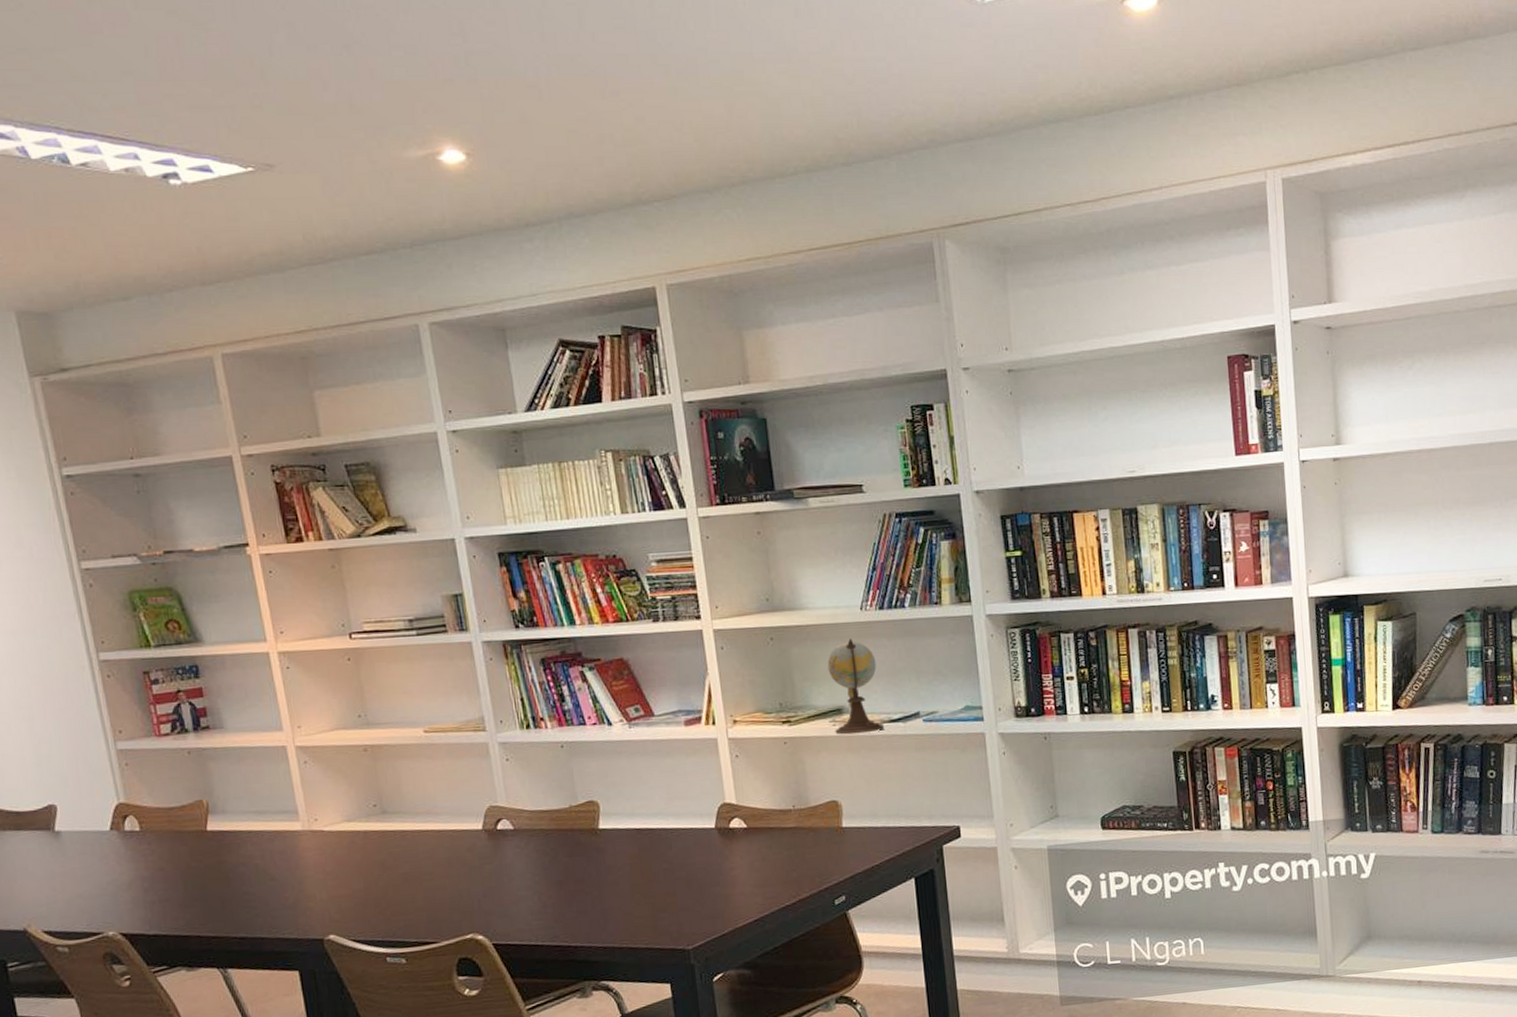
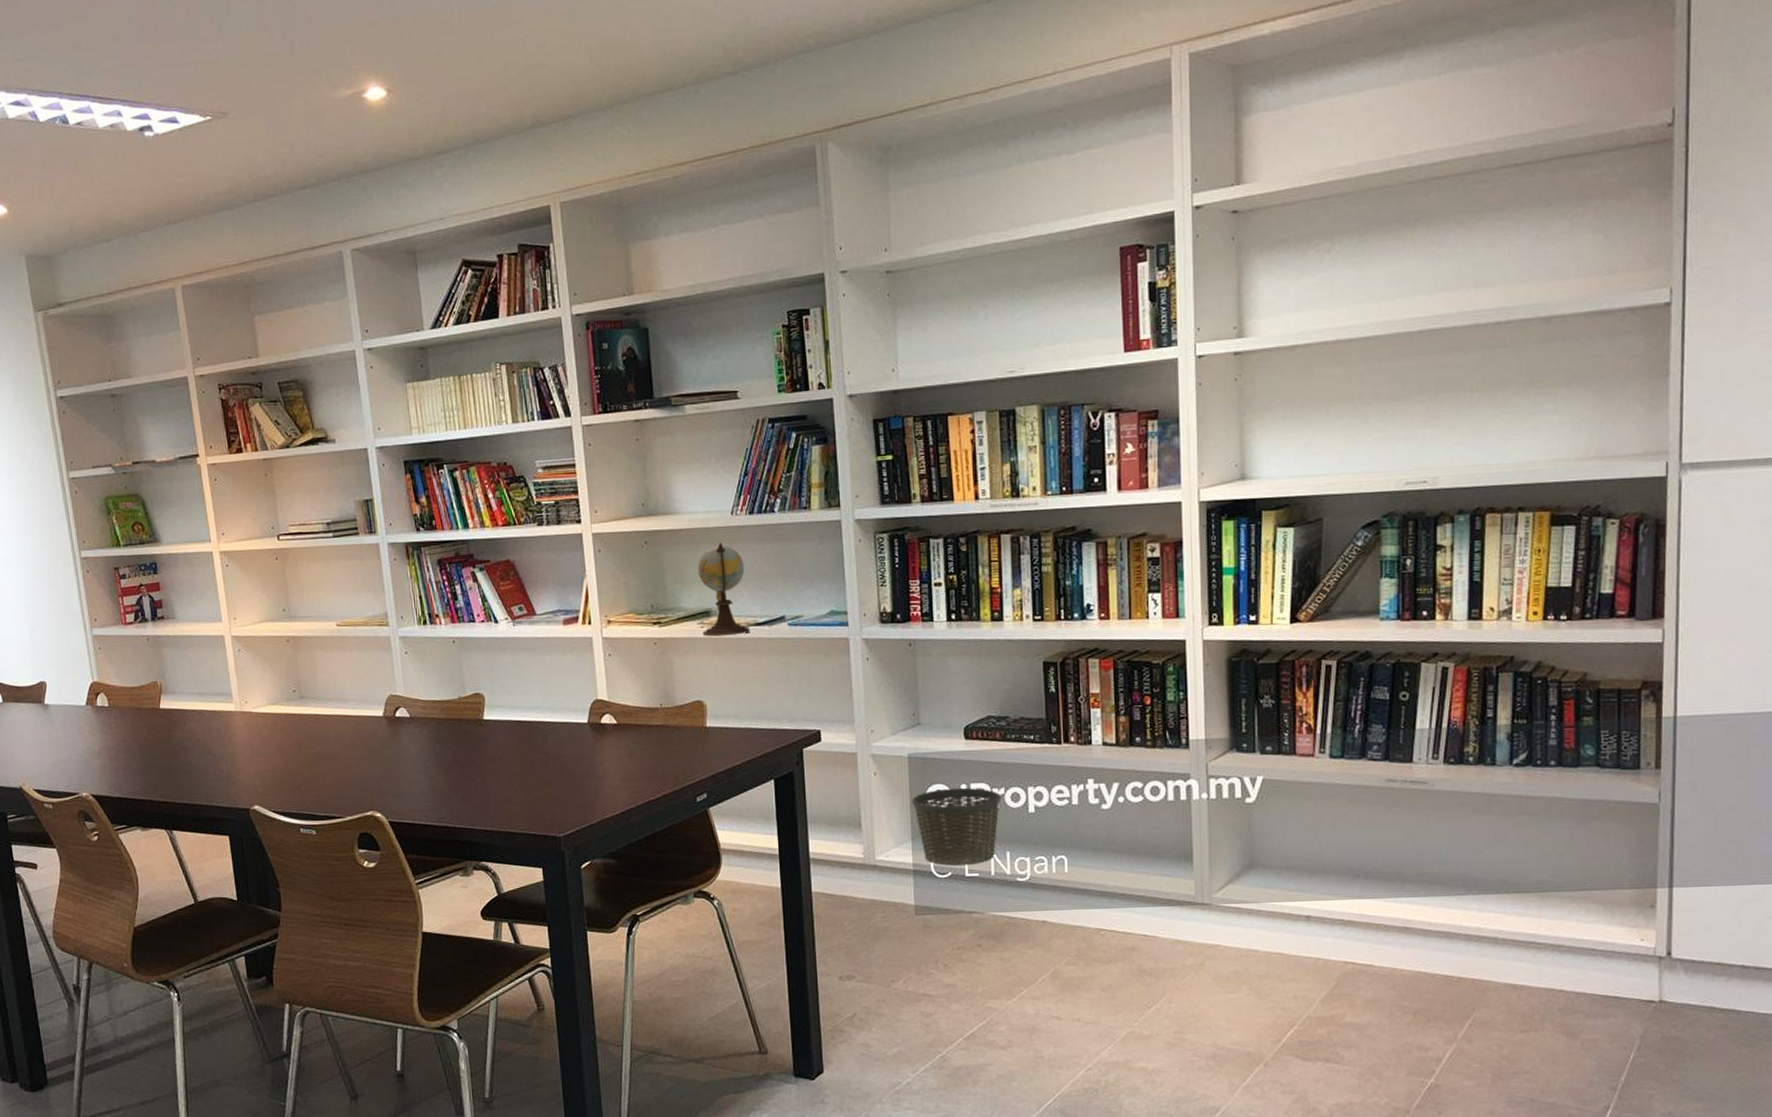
basket: none [1053,876,1140,955] -> present [912,787,1002,867]

